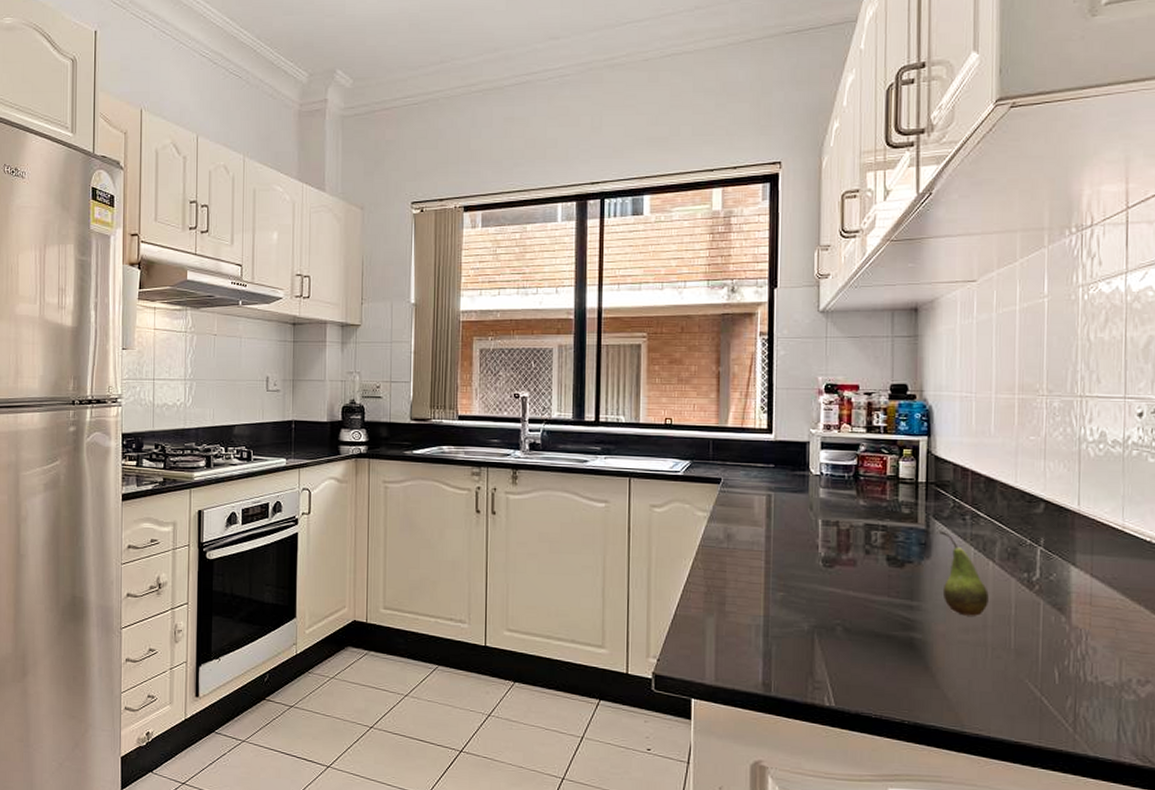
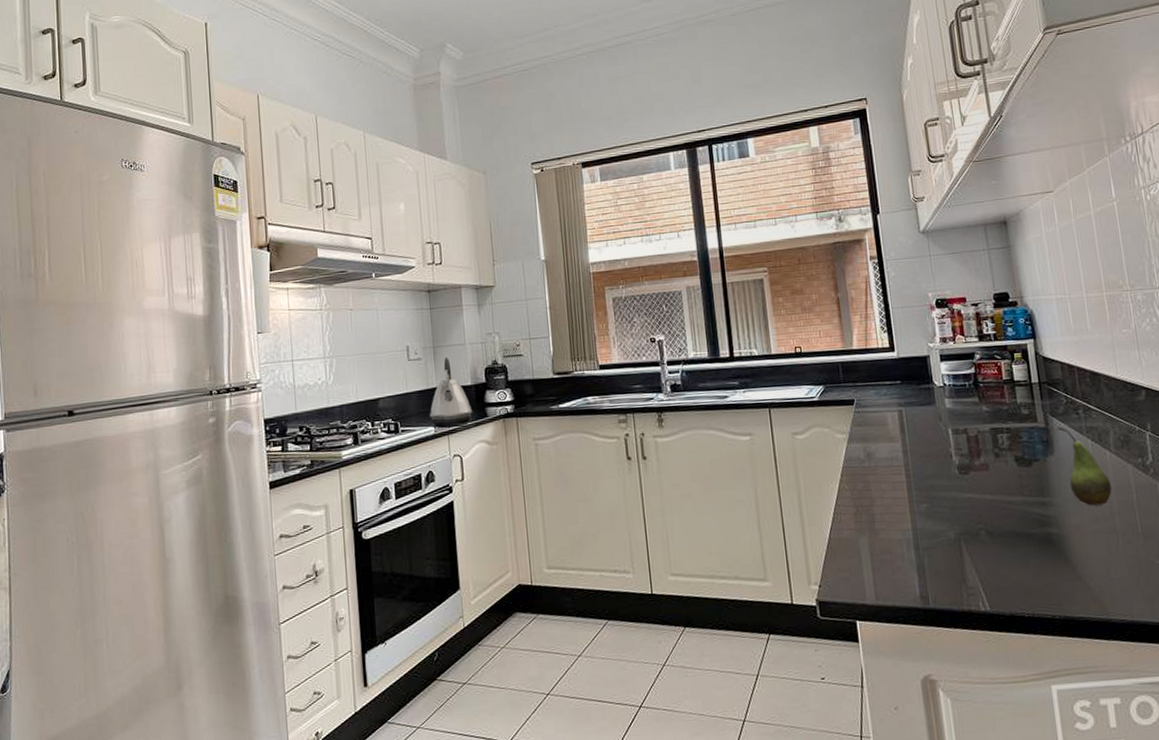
kettle: none [282,391,326,461] -> present [429,357,473,428]

